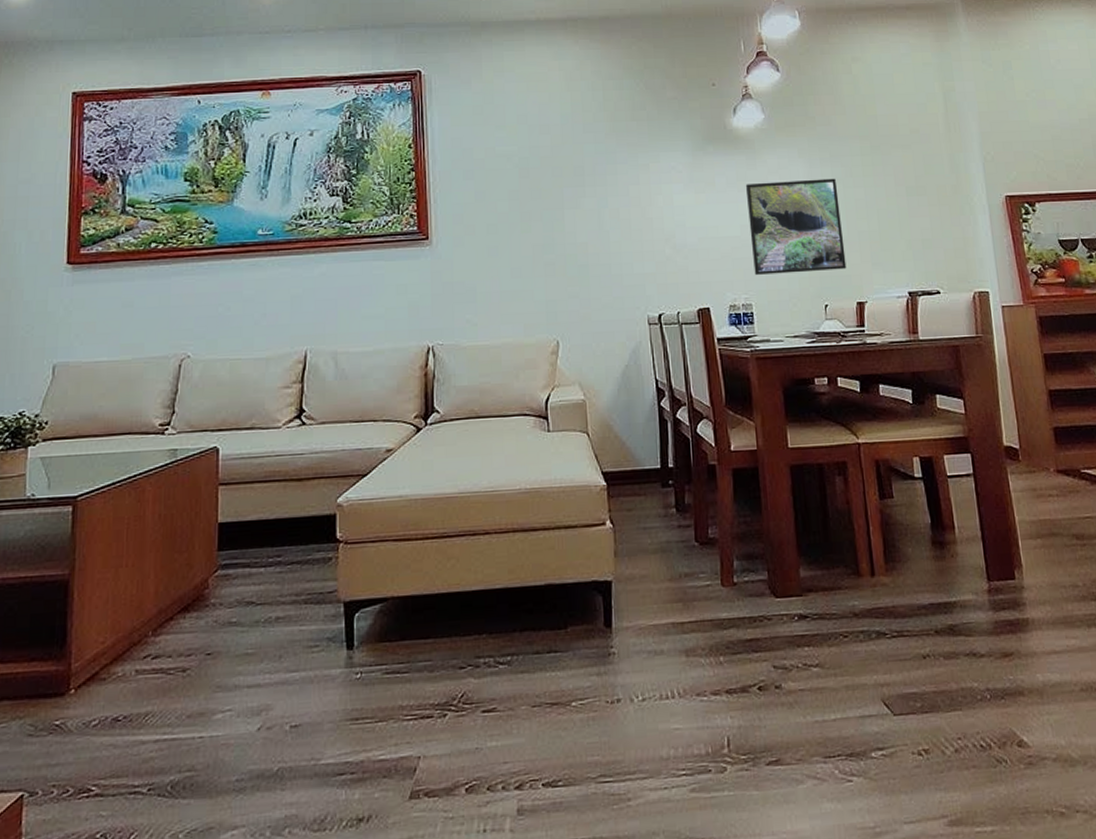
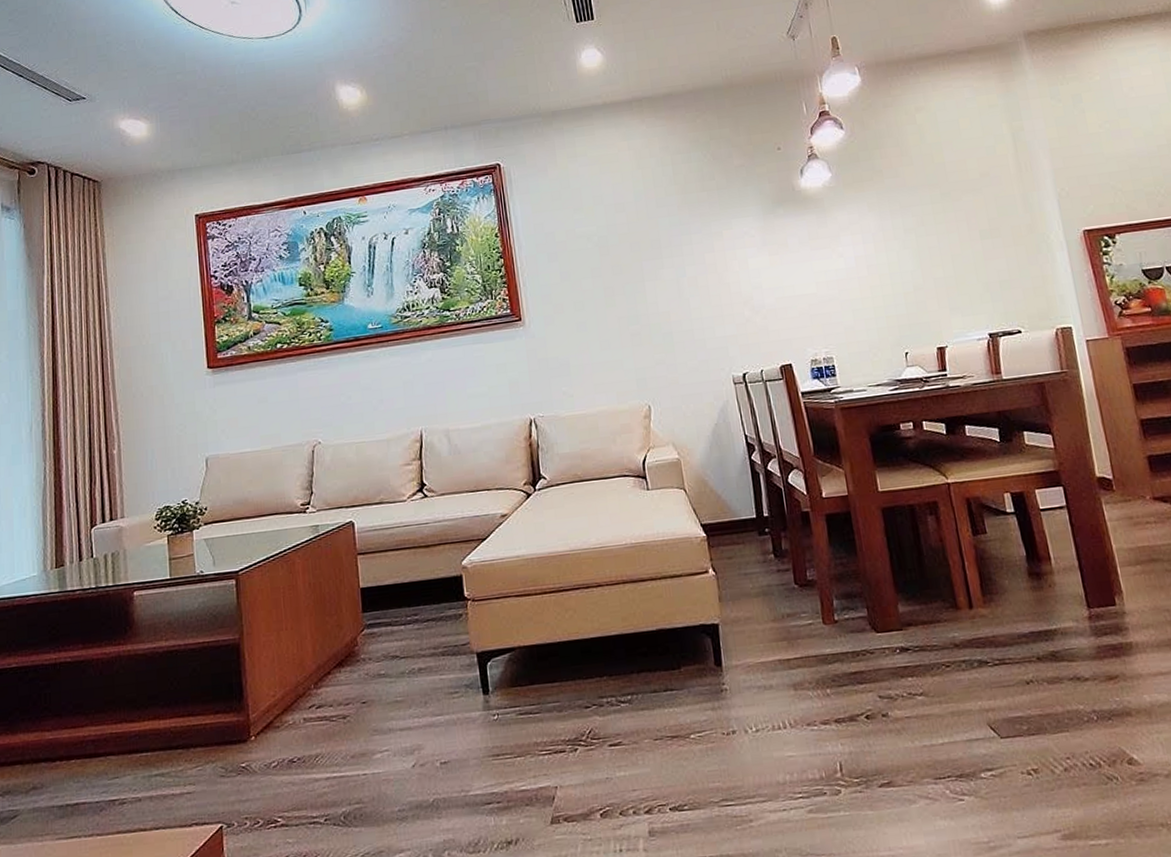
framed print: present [745,178,847,275] -> none [817,229,924,329]

